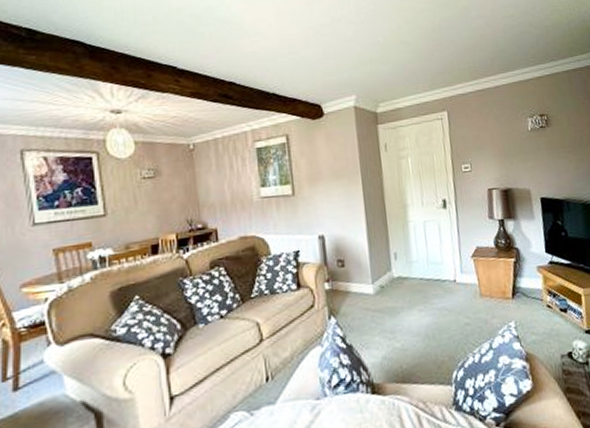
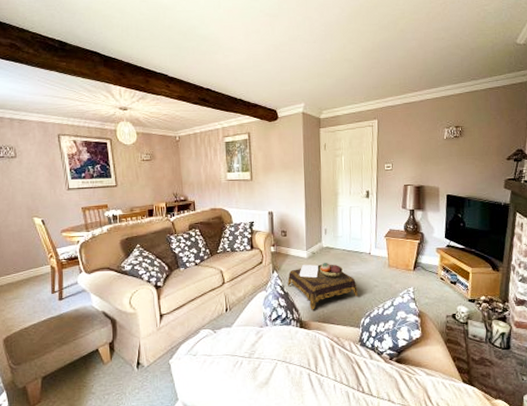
side table: none [350,297,445,367] -> present [287,262,358,310]

